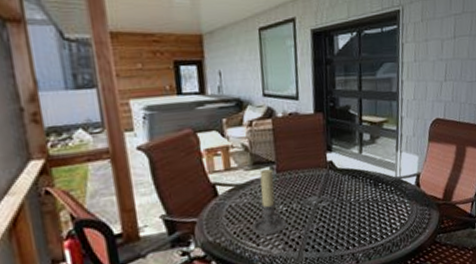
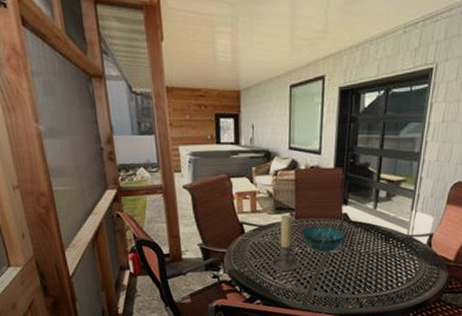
decorative bowl: none [285,177,333,207] -> present [302,226,345,252]

